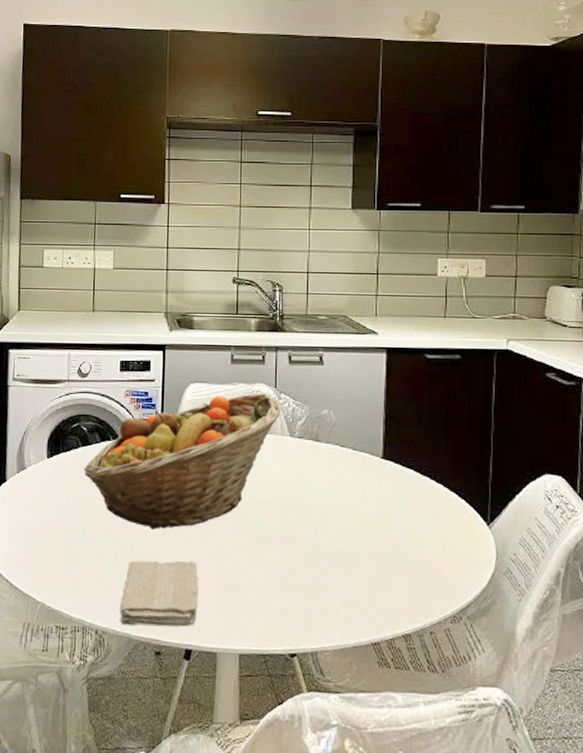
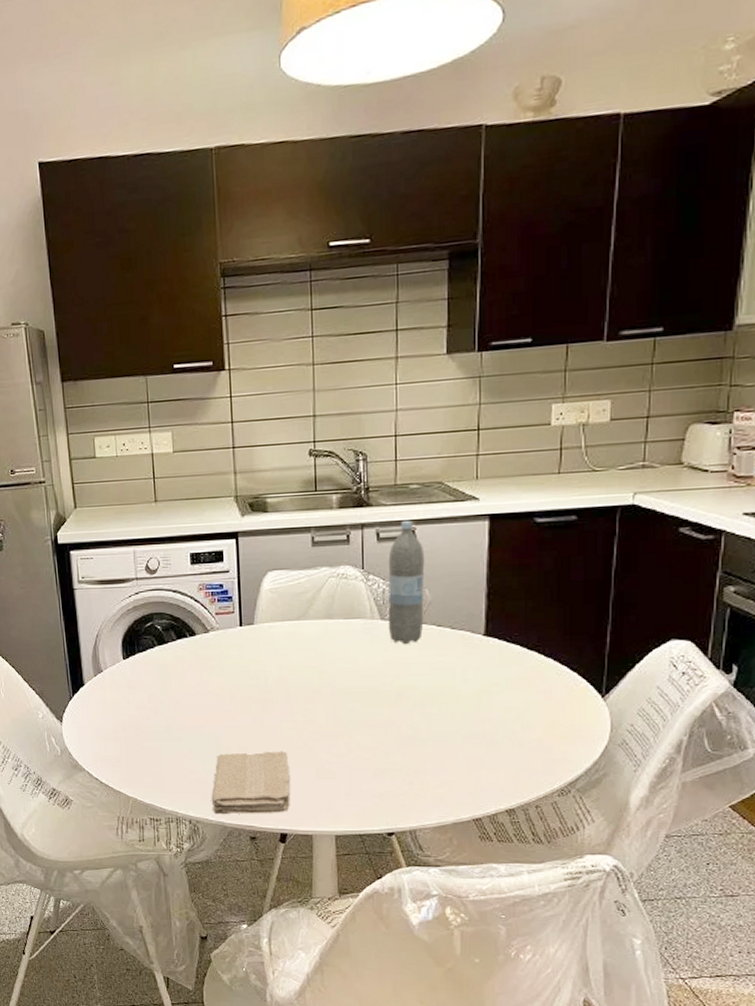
fruit basket: present [84,393,282,529] -> none [162,576,370,723]
water bottle: none [296,346,331,462] -> present [387,520,425,645]

